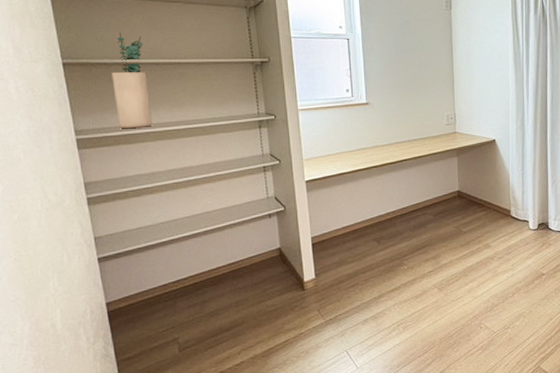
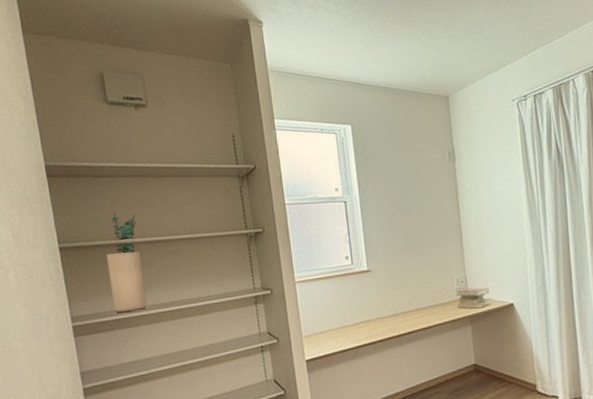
books: none [446,123,479,143] -> present [456,287,494,309]

